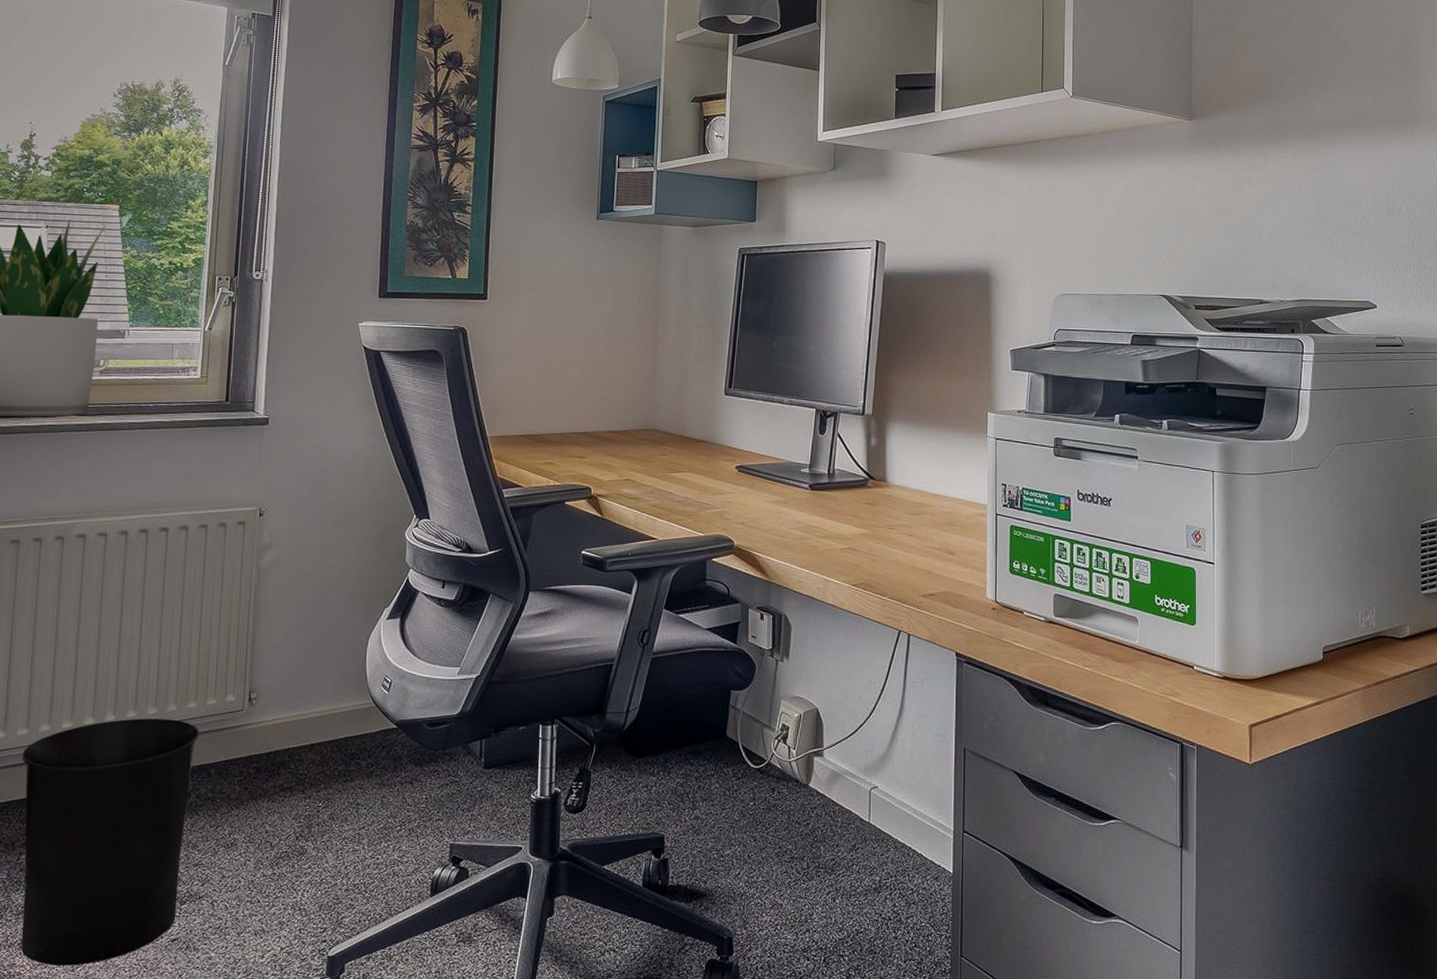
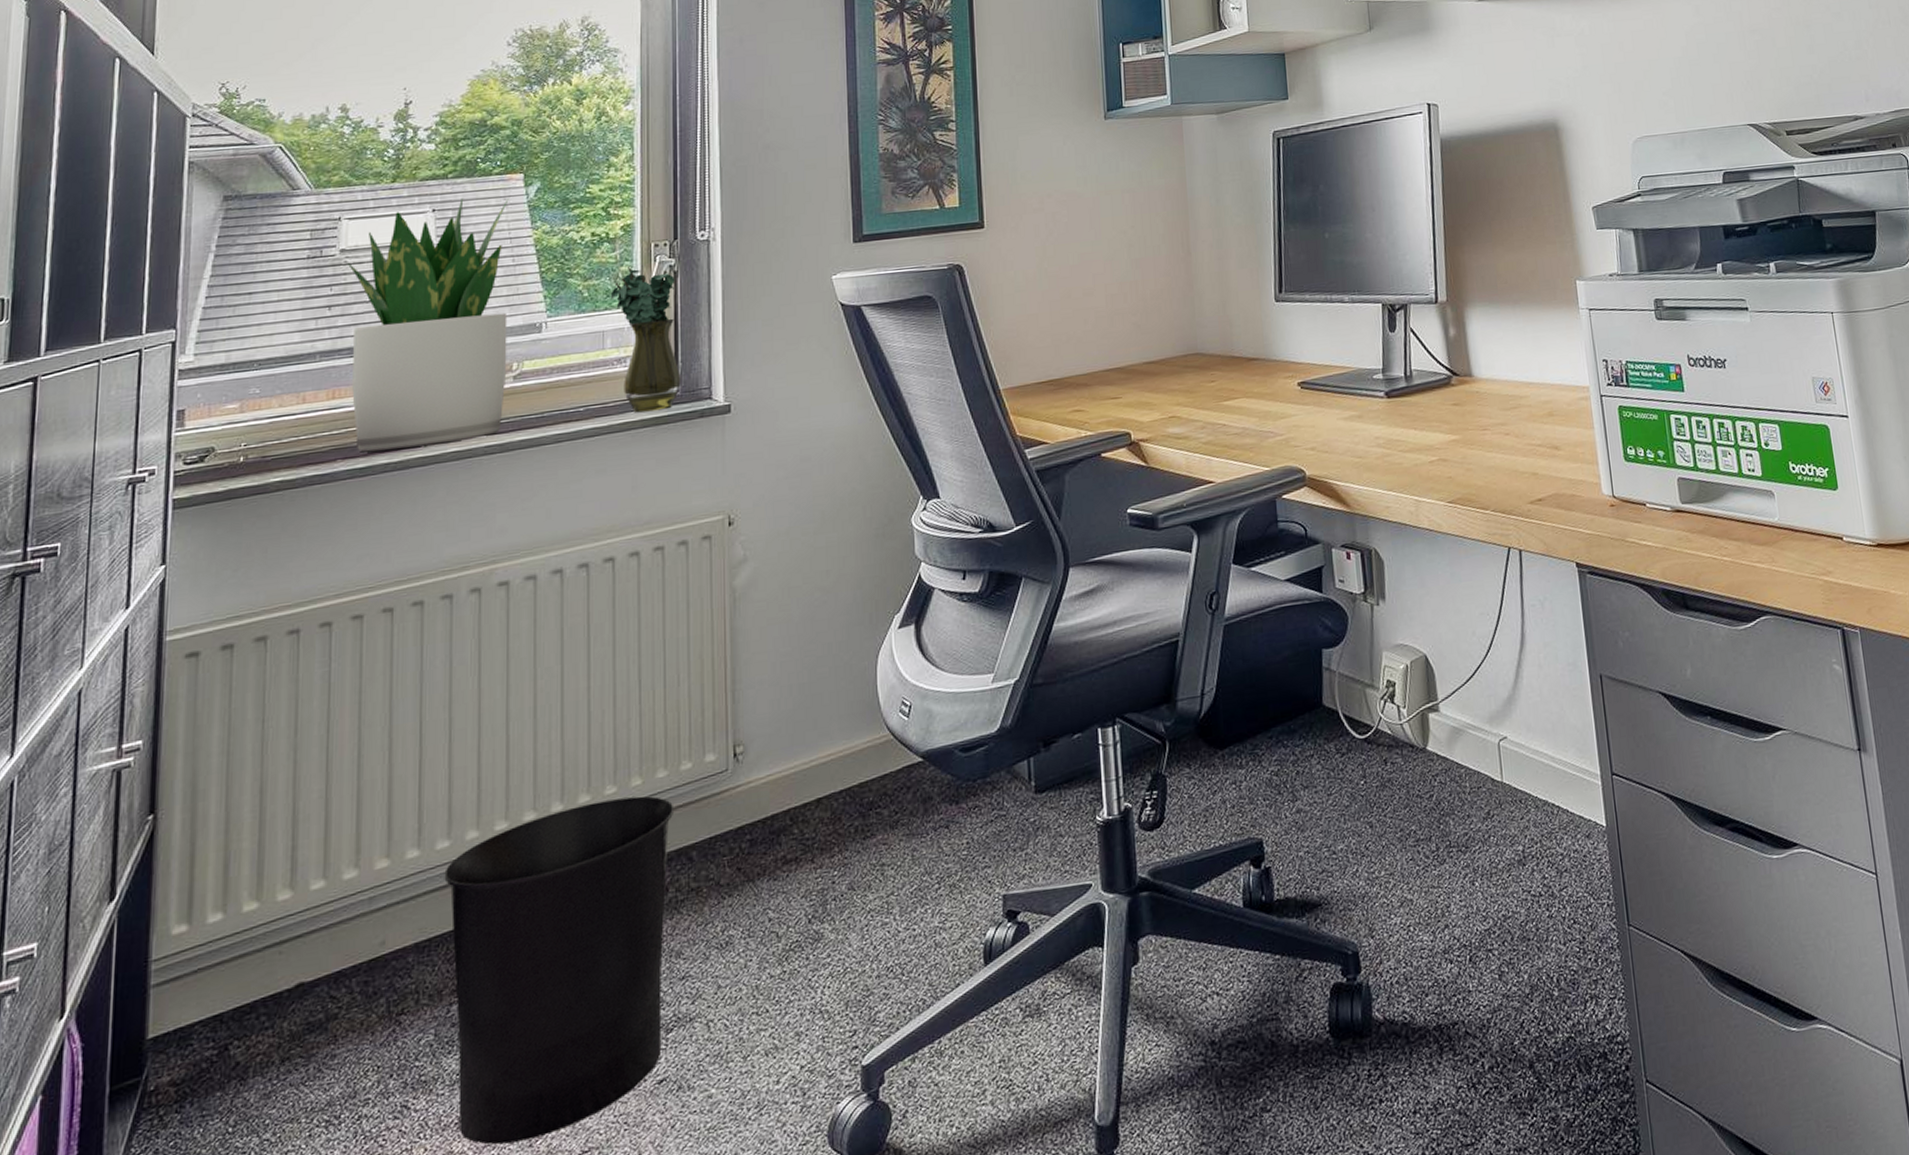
vase: none [181,294,233,415] -> present [612,267,681,413]

